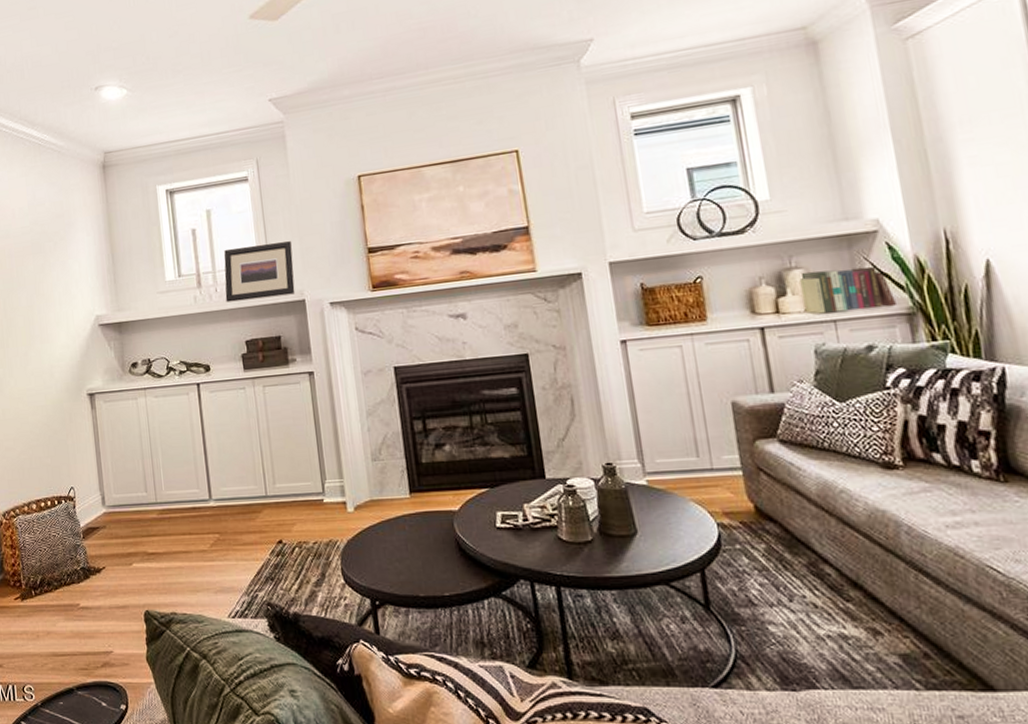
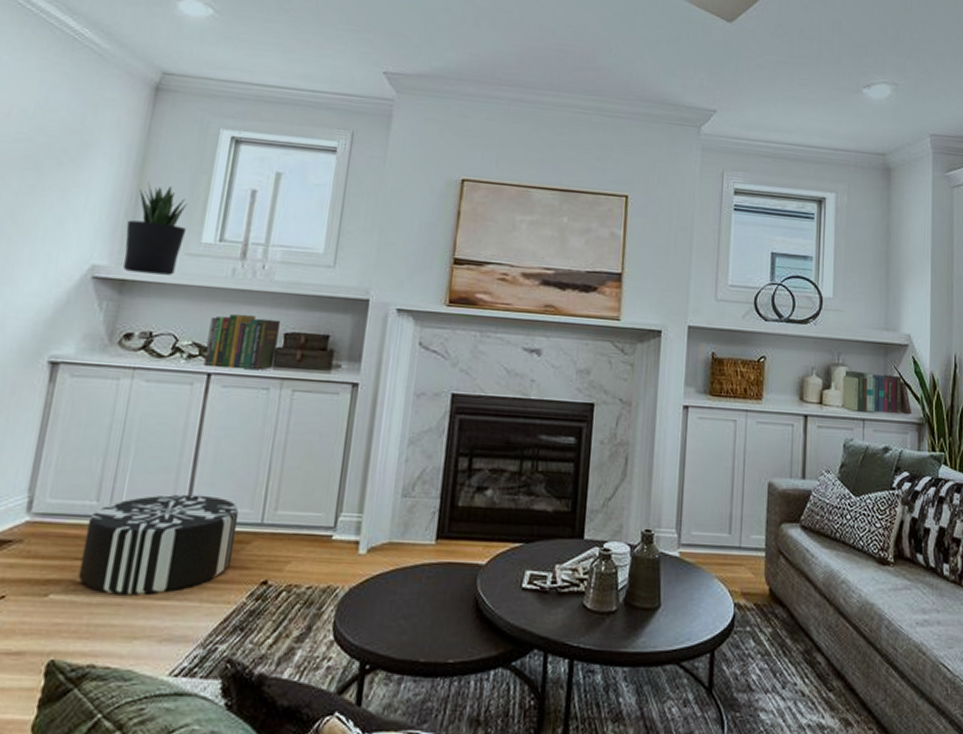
planter: none [111,241,153,316] -> present [123,182,188,275]
pouf: none [144,478,252,560] -> present [78,494,240,596]
books: none [188,331,244,379] -> present [203,314,281,371]
picture frame: present [224,241,295,303] -> none [272,222,371,291]

